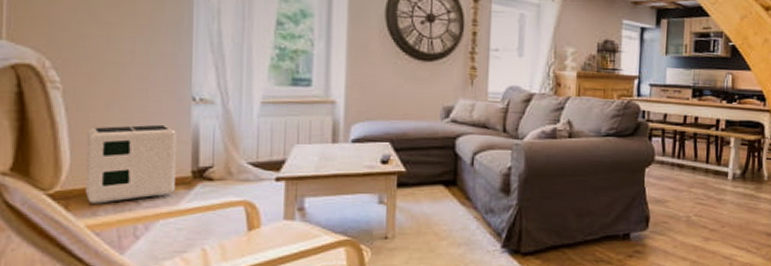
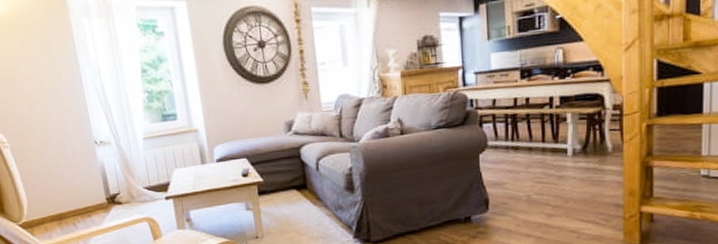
air purifier: present [86,124,176,204] -> none [32,165,98,229]

